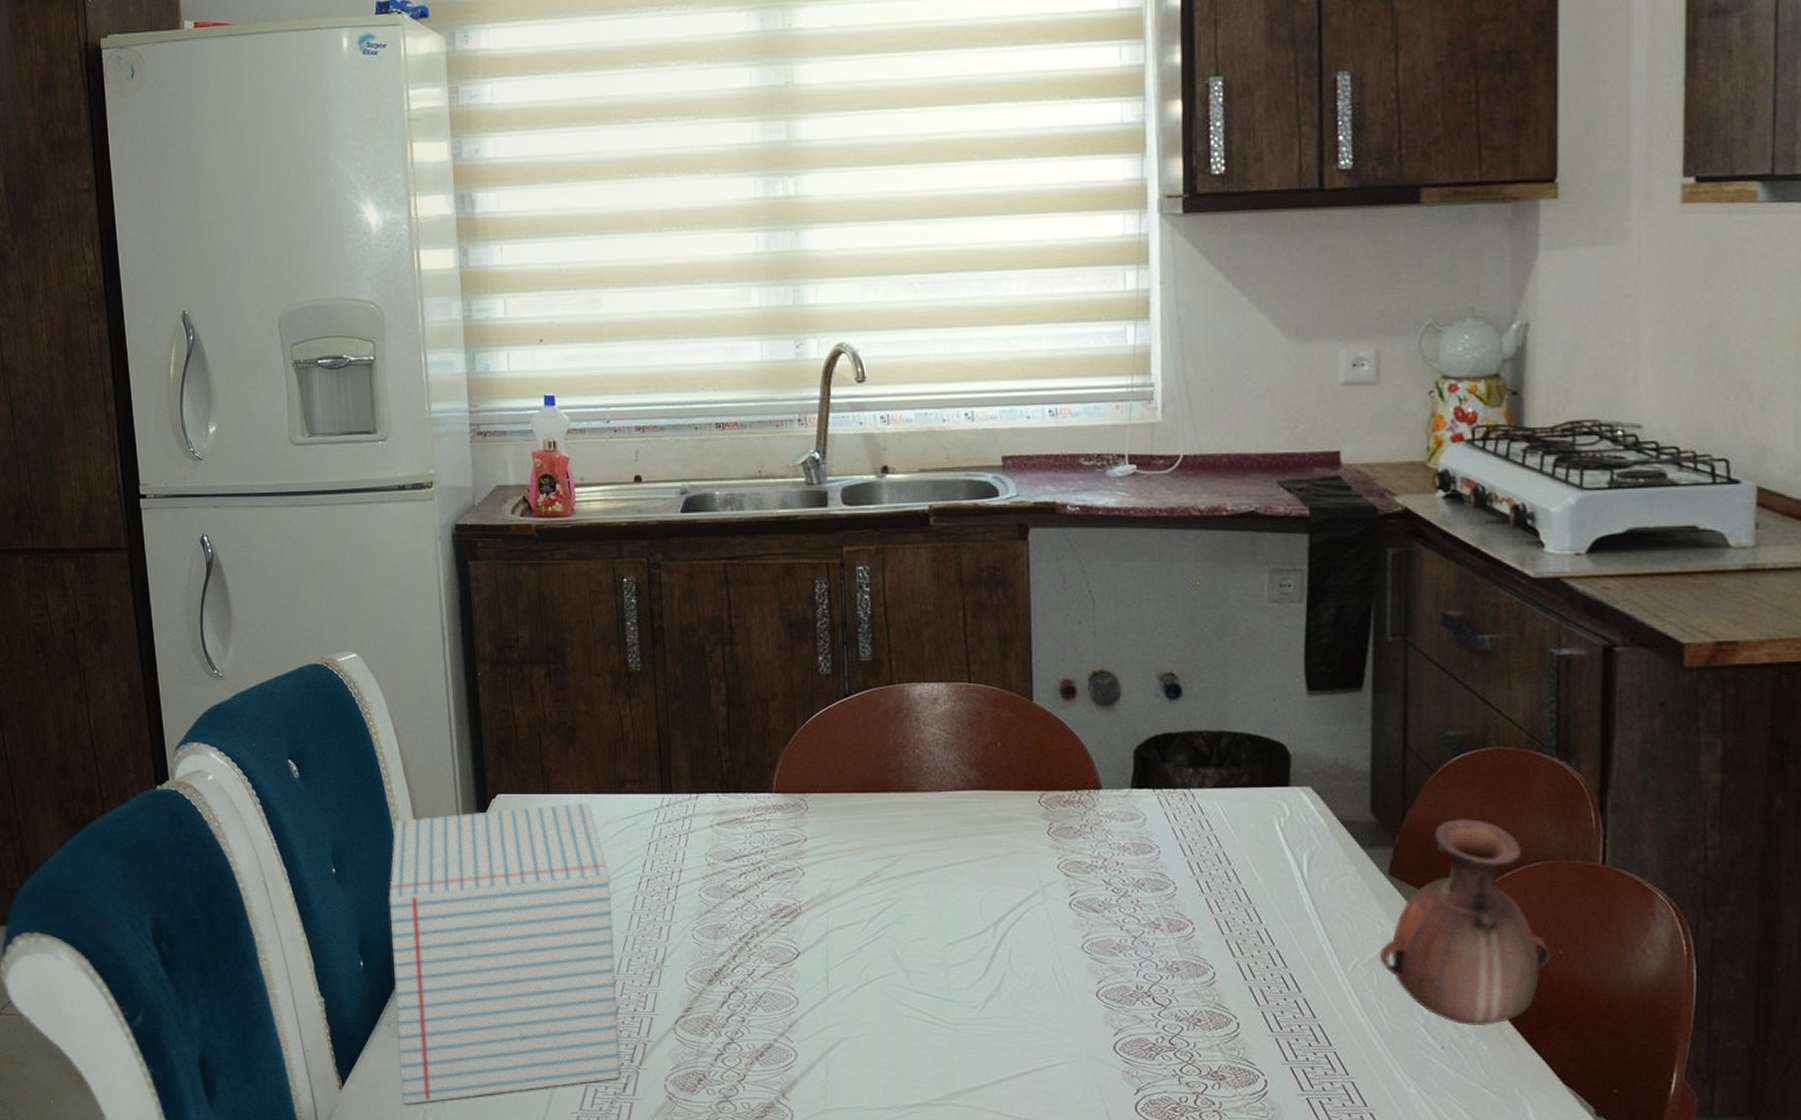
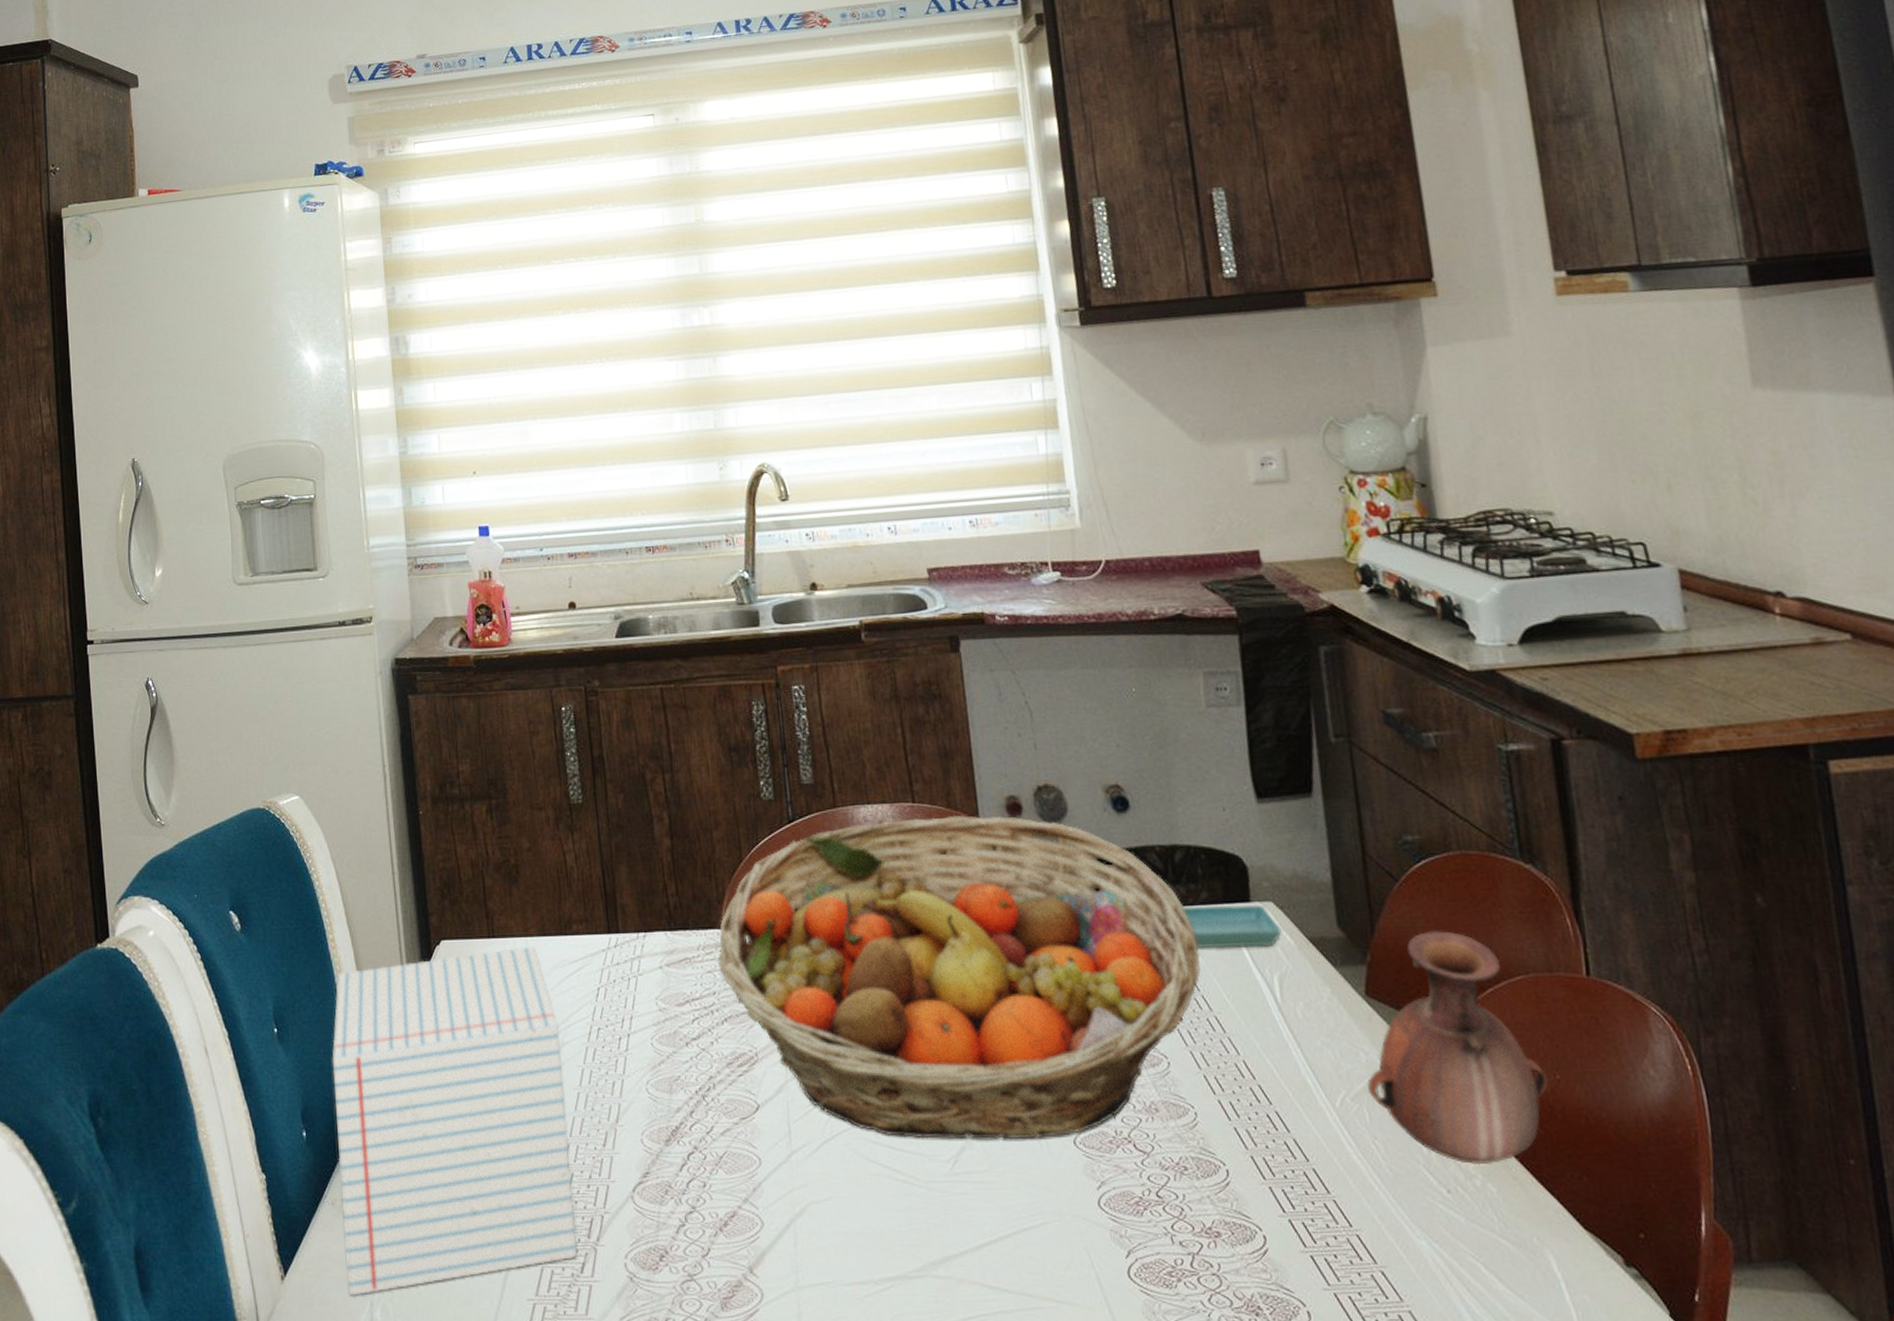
fruit basket: none [767,695,1235,991] -> present [718,815,1201,1140]
saucer: none [1207,788,1316,828] -> present [1168,904,1282,948]

